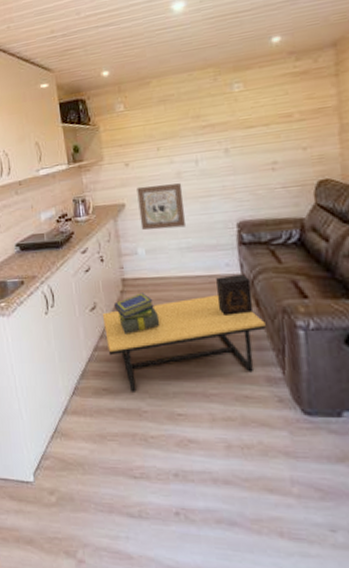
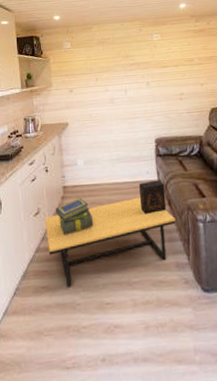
wall art: present [137,183,185,230] -> none [78,107,116,145]

